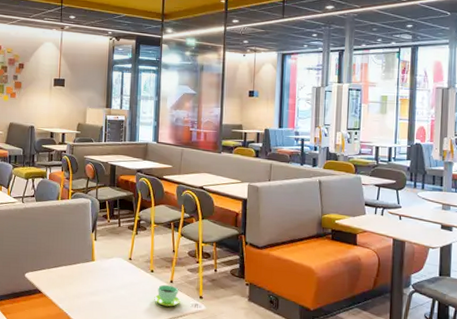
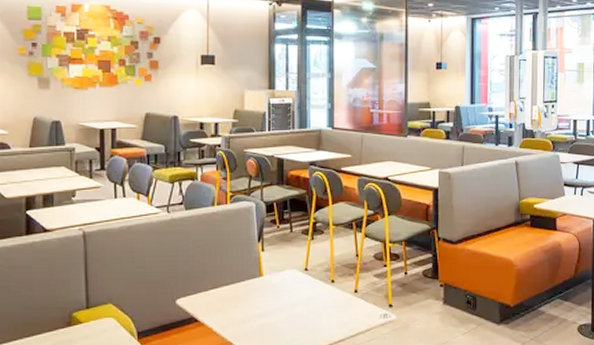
cup: present [154,284,180,307] -> none [336,295,367,321]

